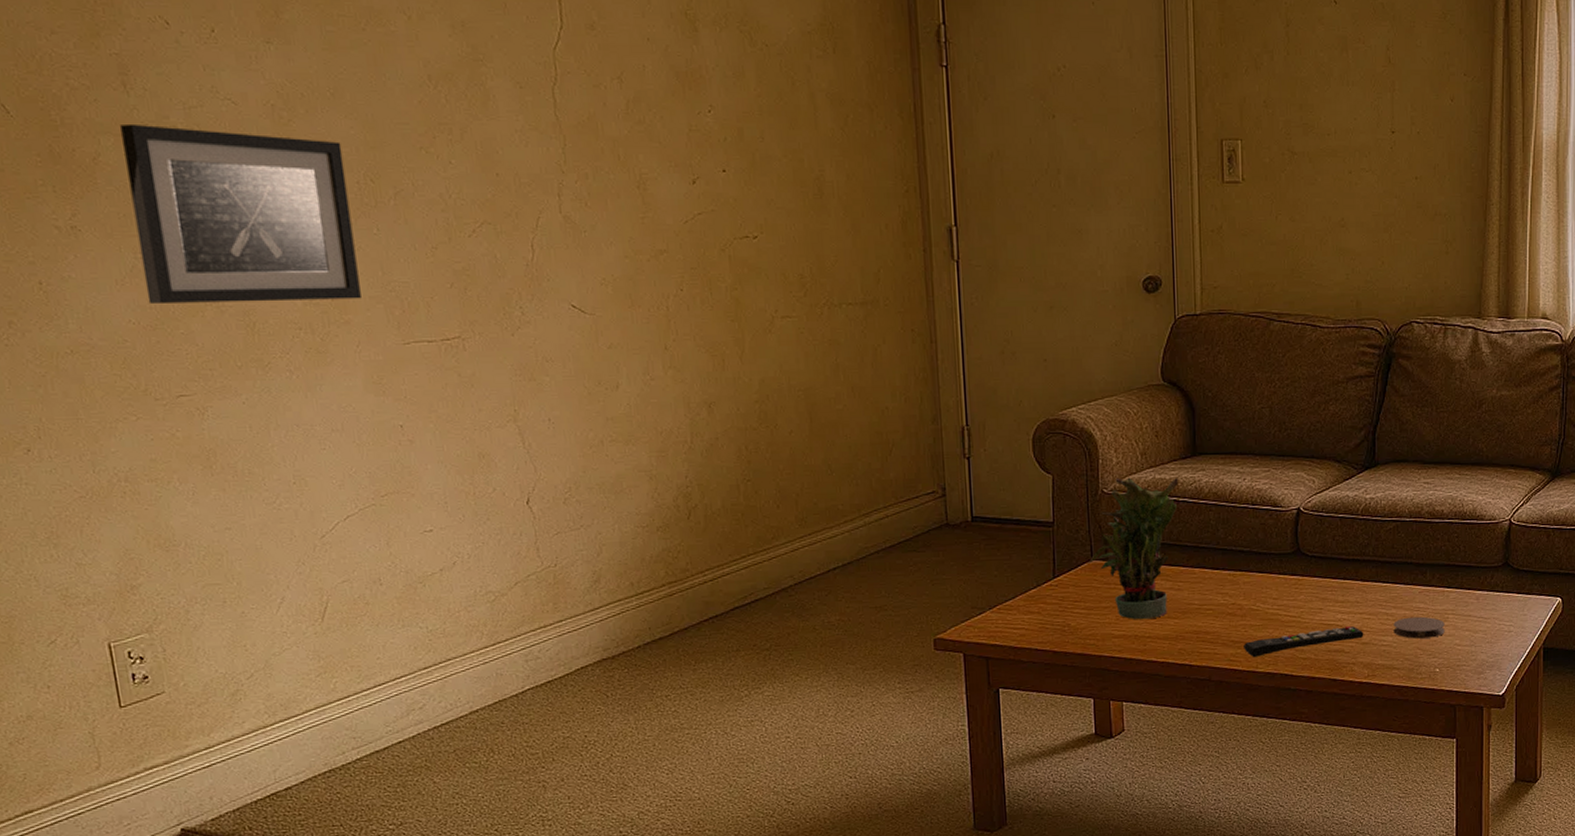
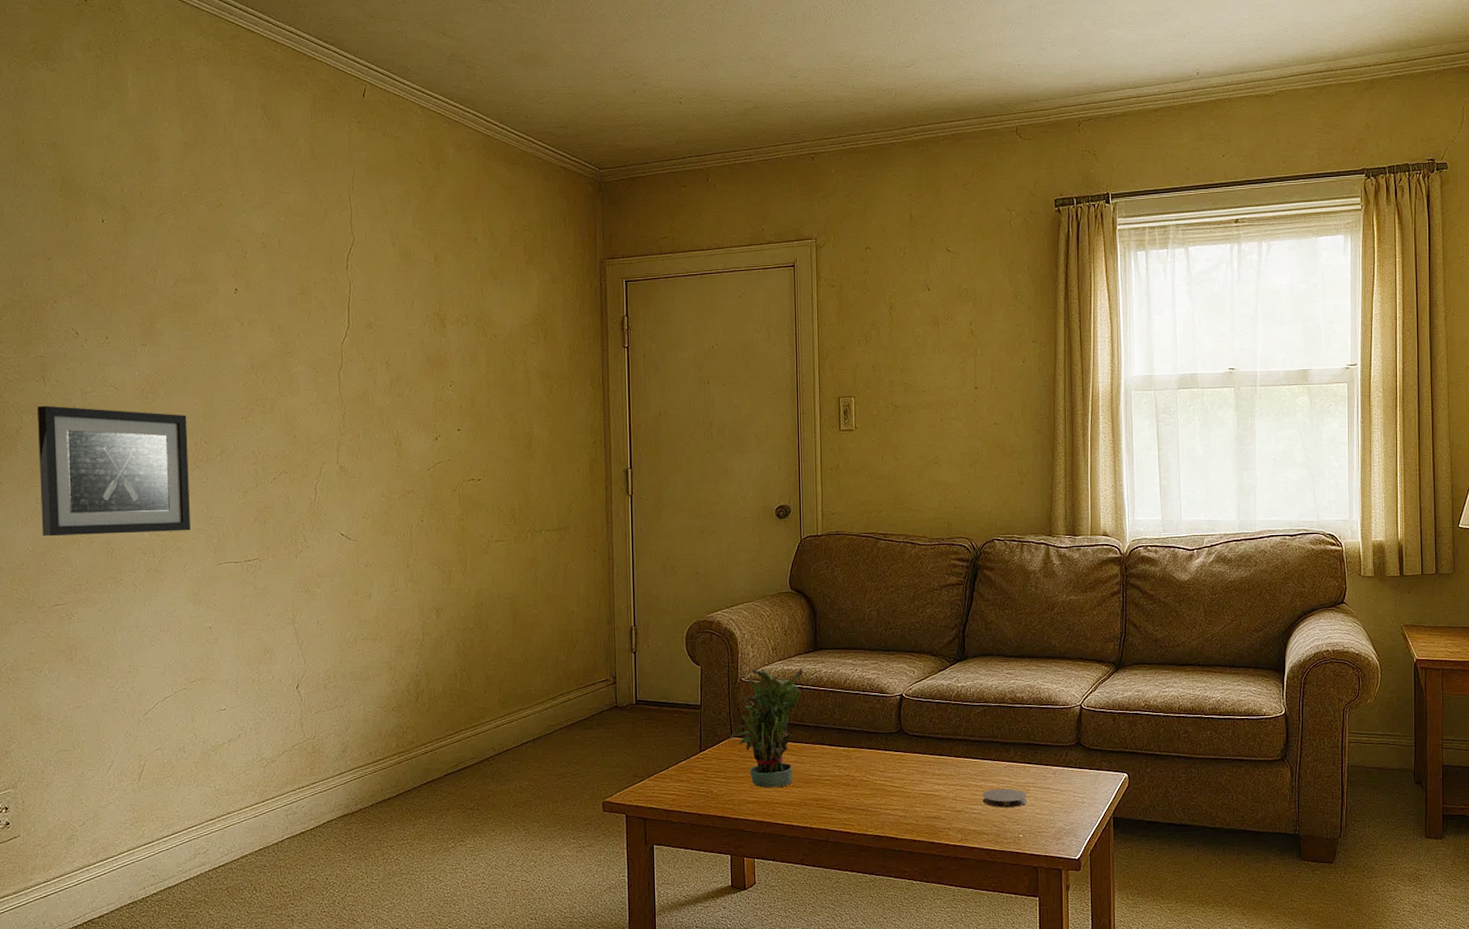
remote control: present [1244,625,1364,657] -> none [856,795,958,822]

